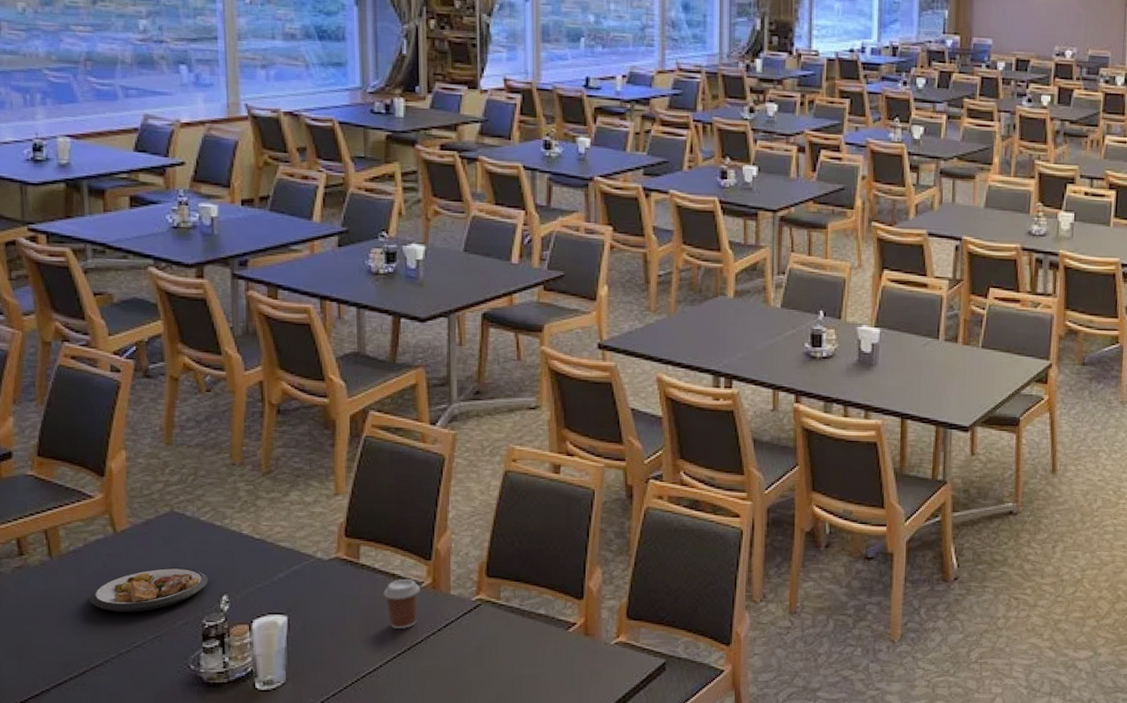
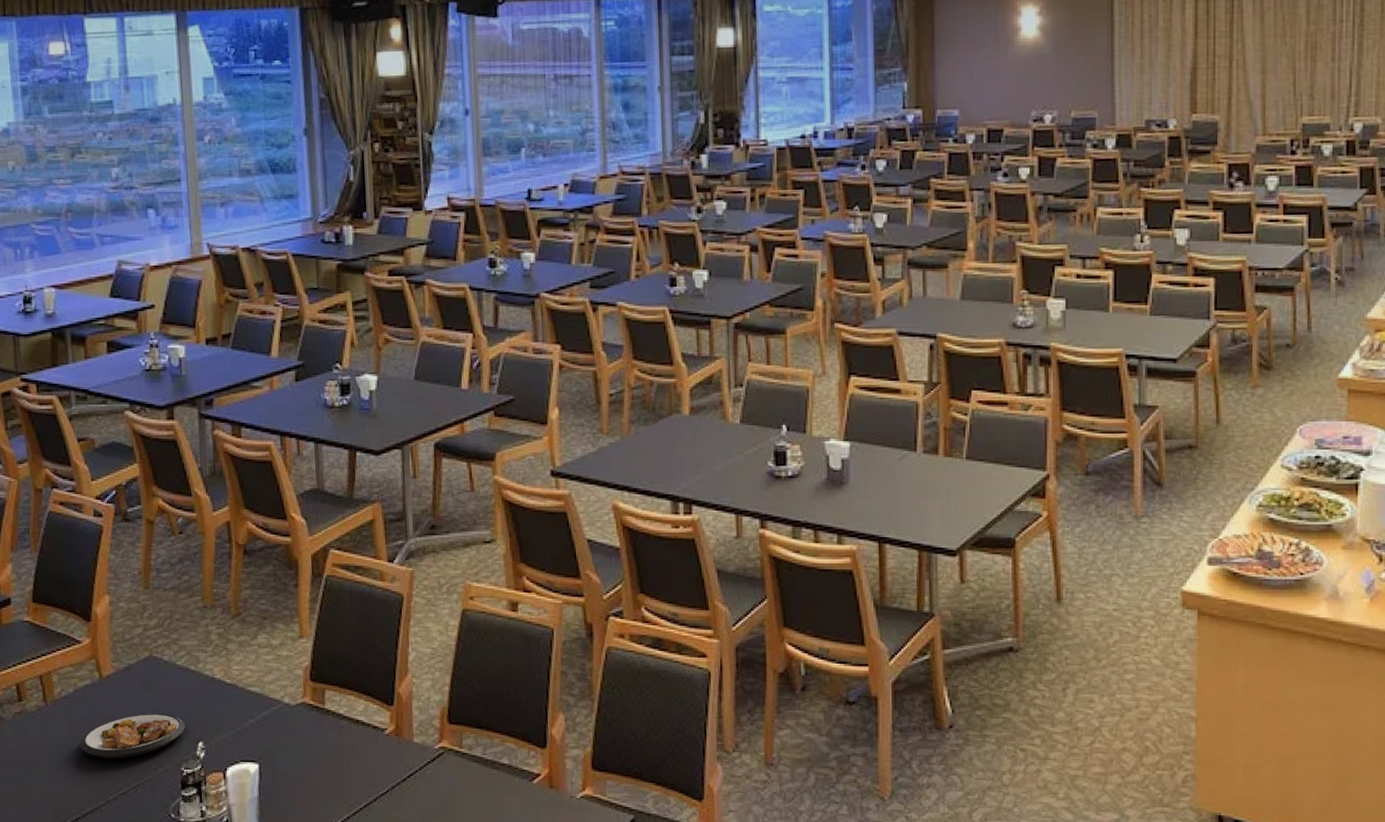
coffee cup: present [383,578,420,629] -> none [348,725,384,778]

